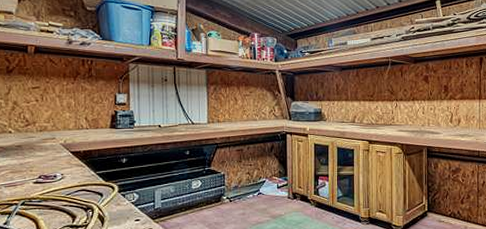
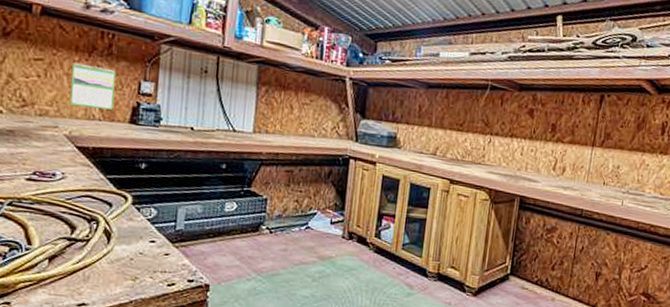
calendar: none [62,86,97,120] -> present [70,63,116,110]

